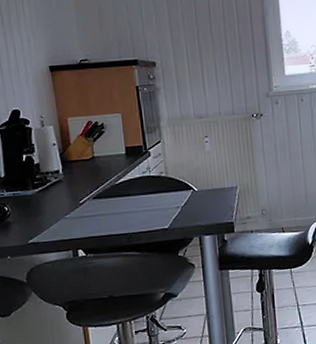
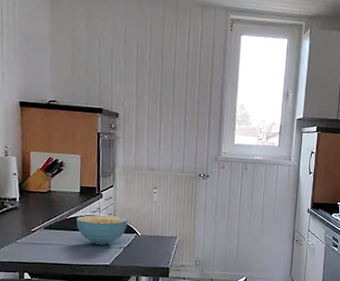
cereal bowl: none [126,173,182,208] -> present [76,214,127,245]

